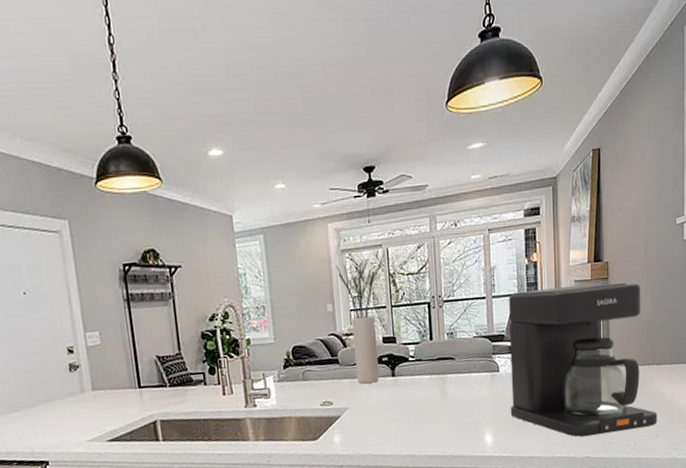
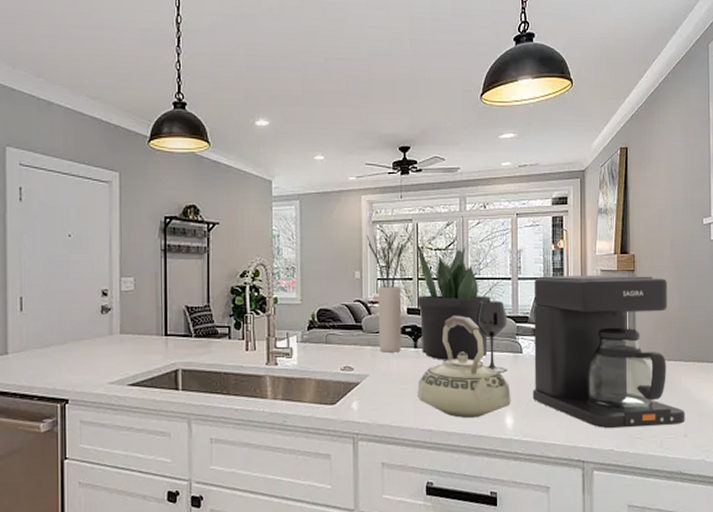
planter: none [388,268,466,386] -> present [417,245,491,361]
teakettle: none [397,339,490,441] -> present [417,315,511,419]
wineglass: none [452,321,485,394] -> present [476,301,508,373]

